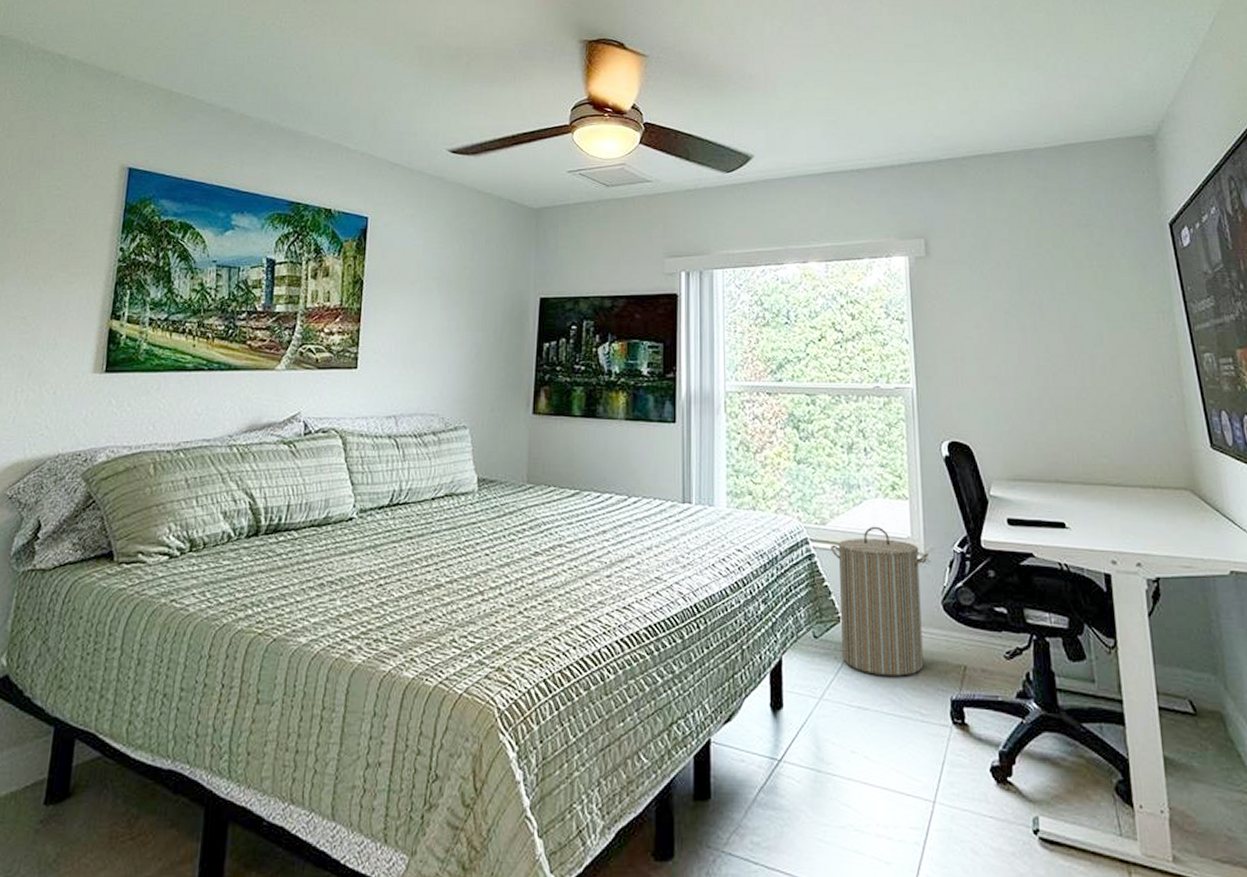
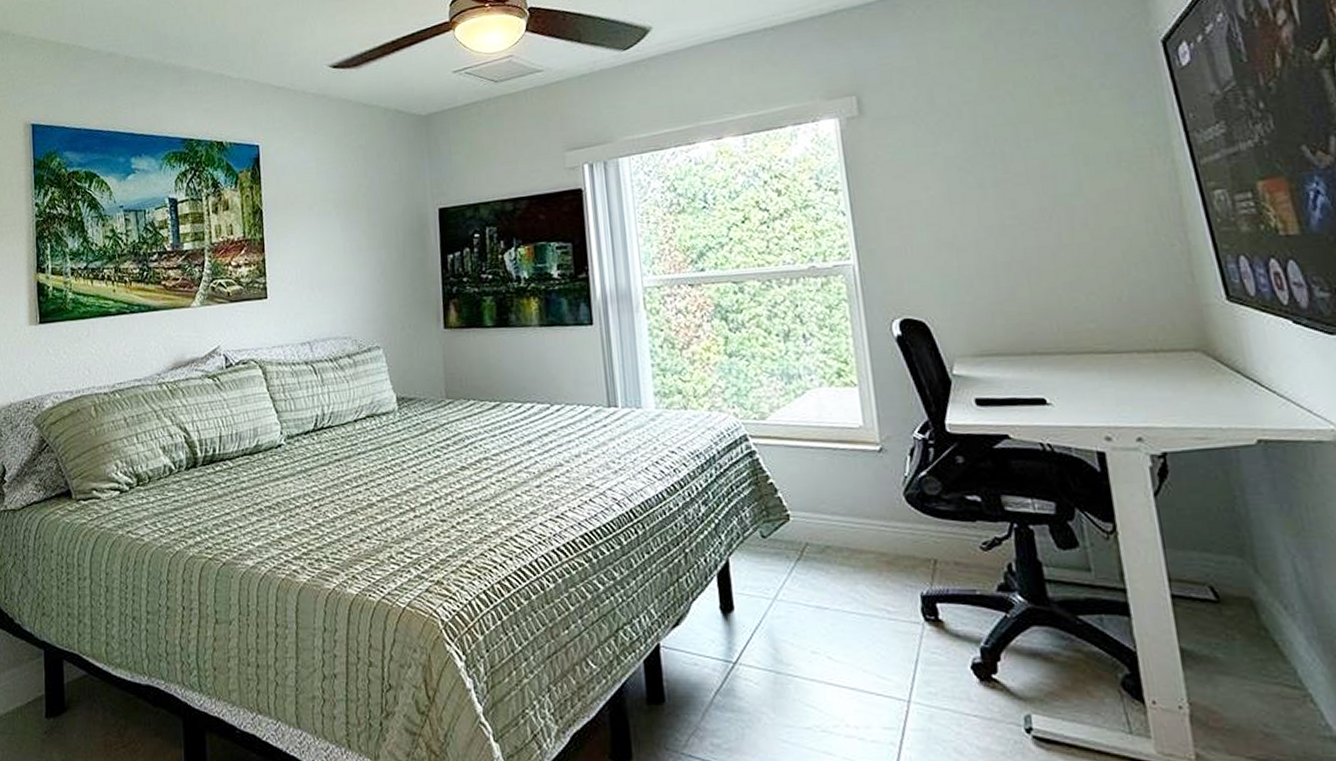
laundry hamper: present [831,526,930,676] -> none [773,417,888,574]

